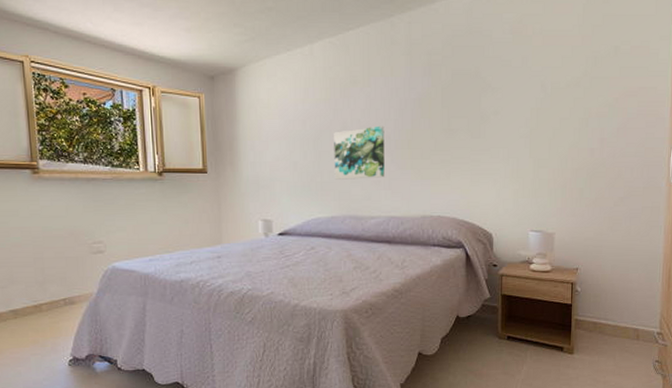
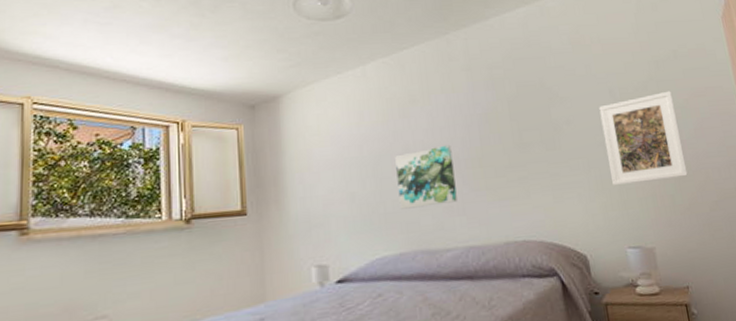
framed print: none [527,88,603,175] -> present [599,90,688,185]

